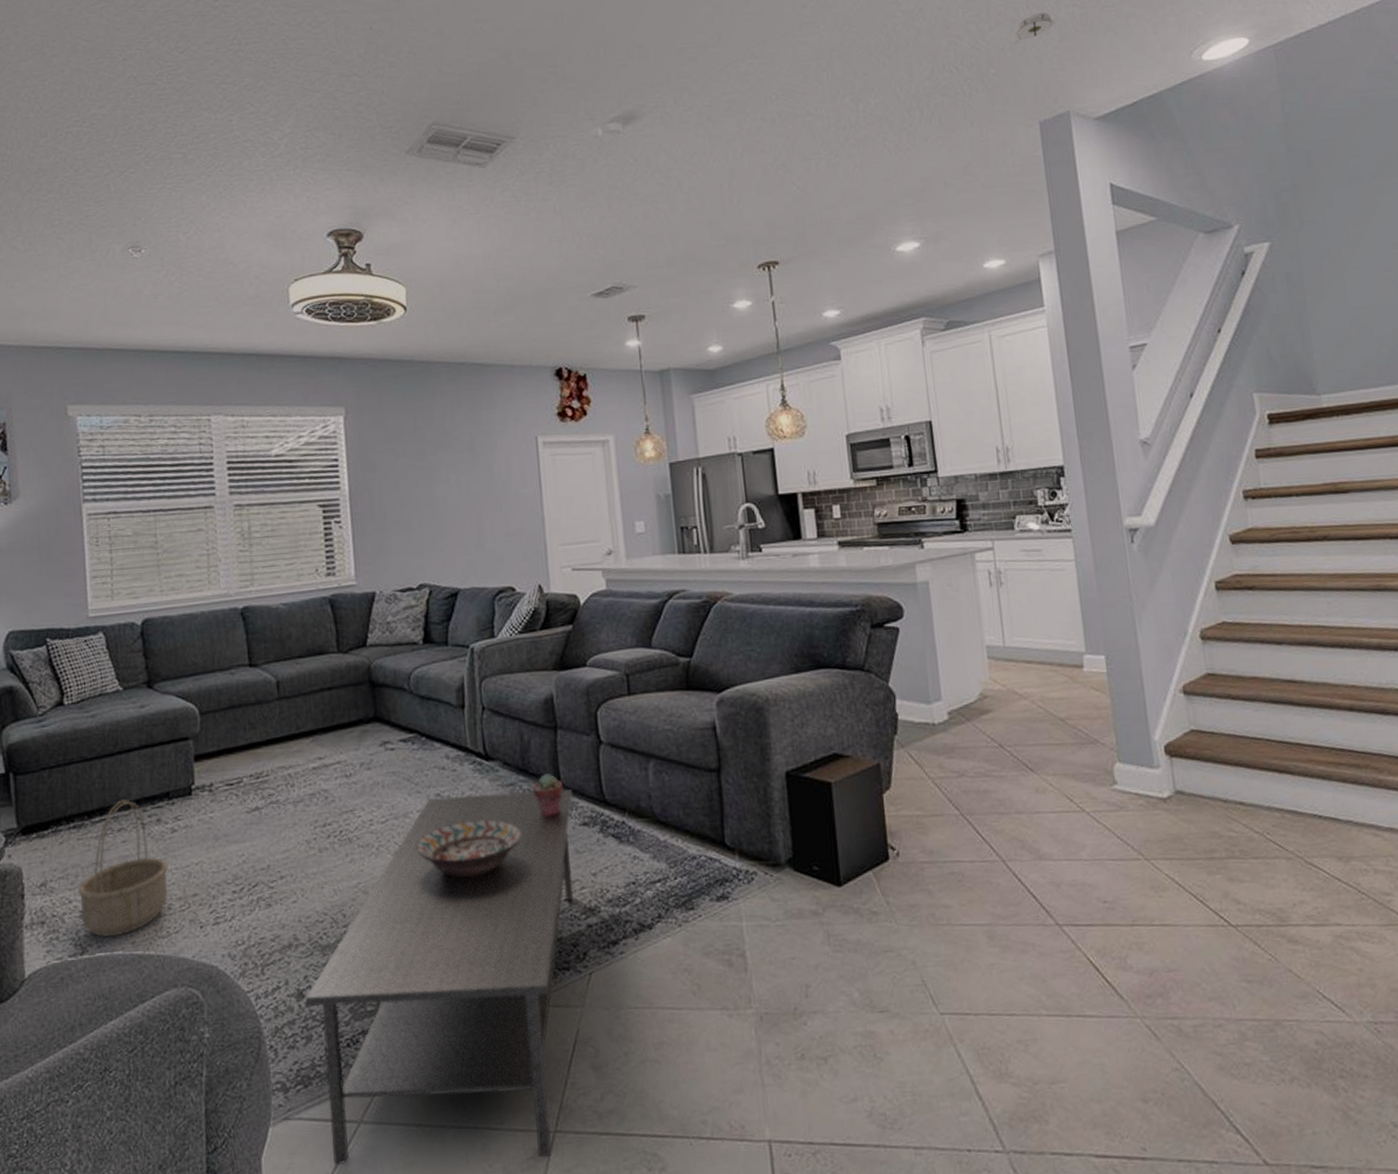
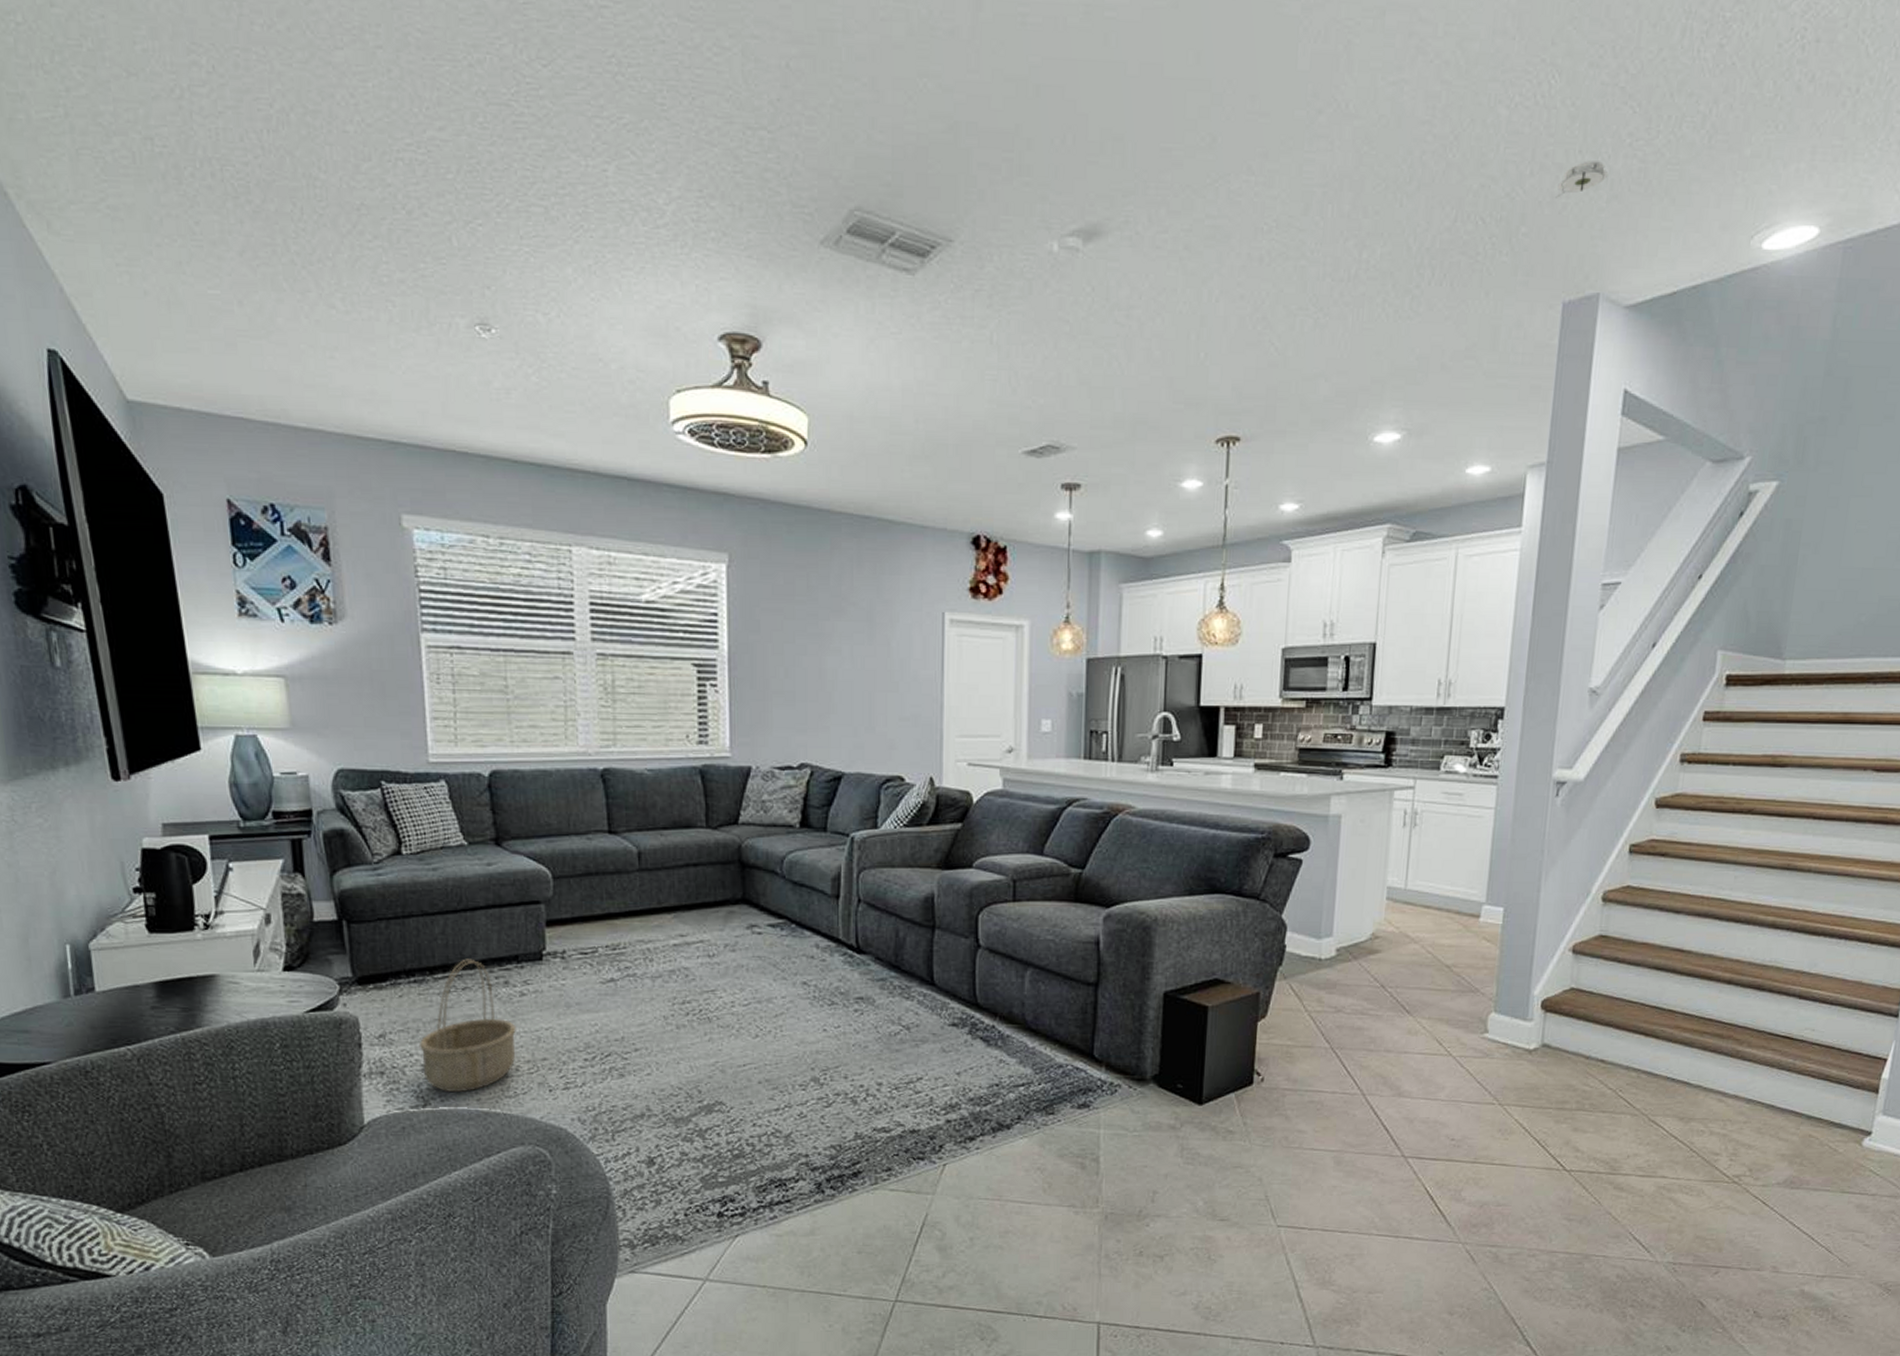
coffee table: present [306,789,574,1165] -> none [657,986,944,1322]
decorative bowl: present [415,819,521,877] -> none [777,1011,888,1065]
potted succulent: present [532,774,564,817] -> none [903,973,936,1015]

